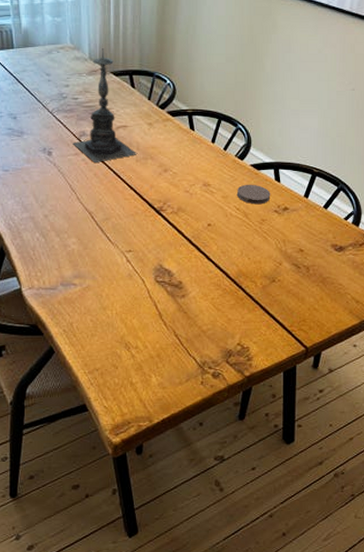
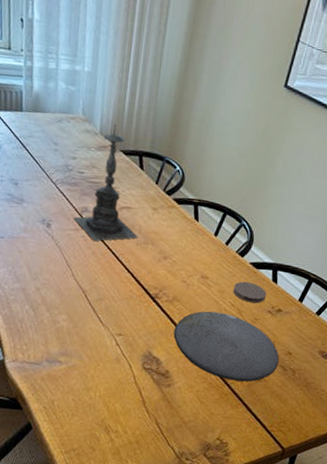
plate: none [182,218,291,284] -> present [173,311,279,382]

